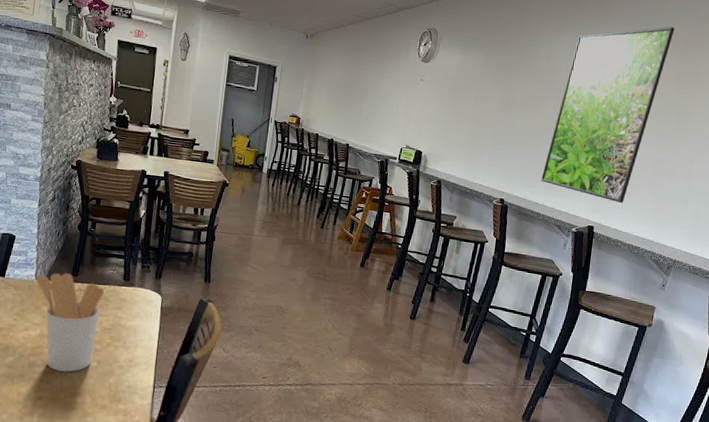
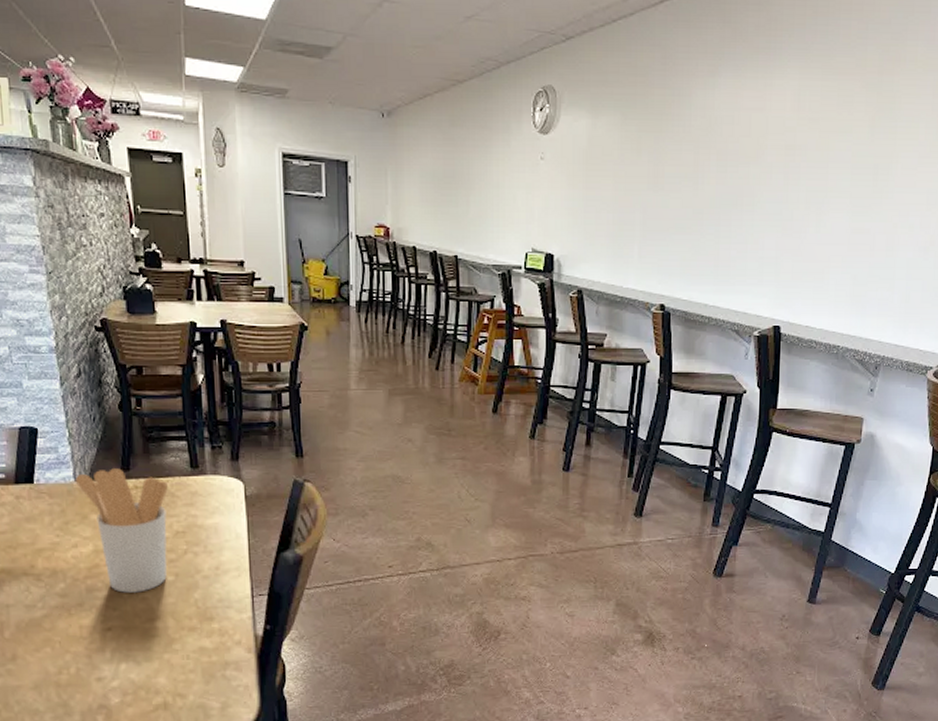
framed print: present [541,26,675,204] -> none [709,50,863,293]

